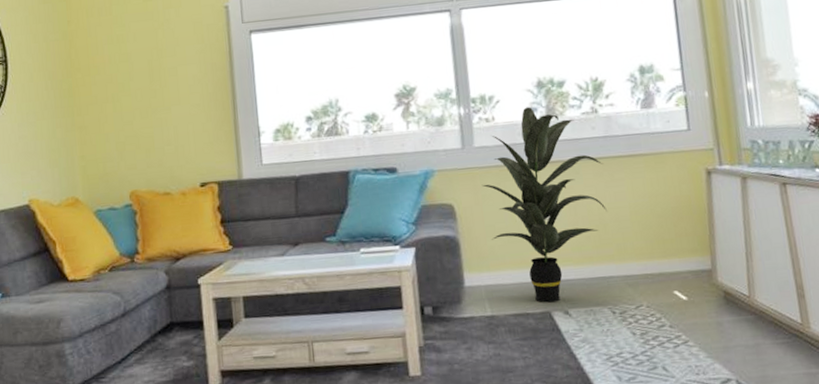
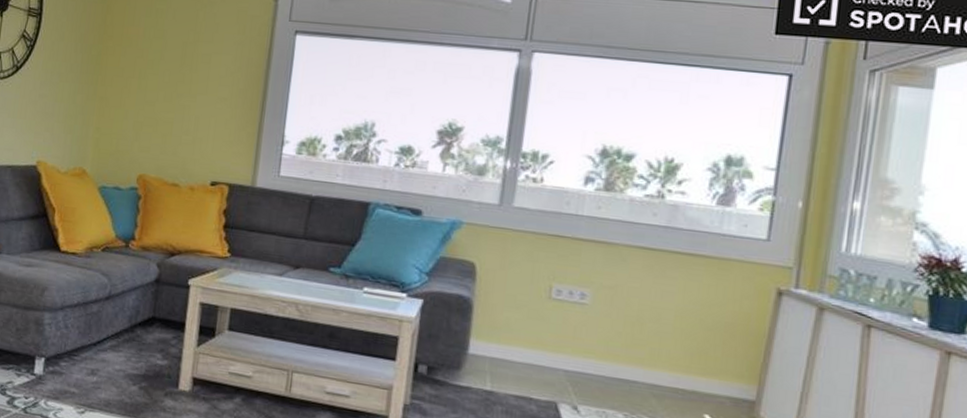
indoor plant: present [481,107,607,303] -> none [509,175,657,394]

